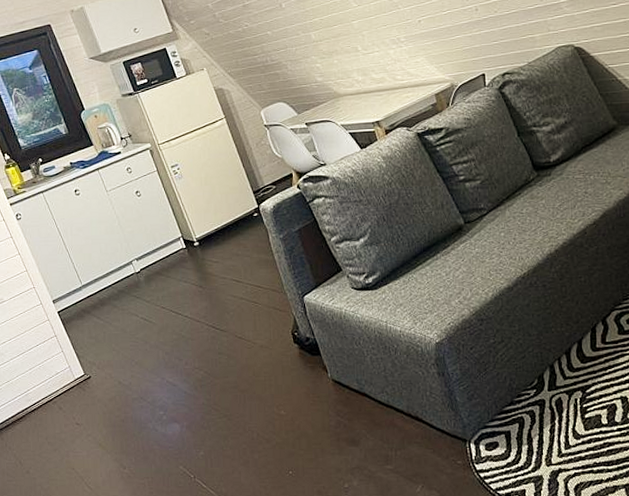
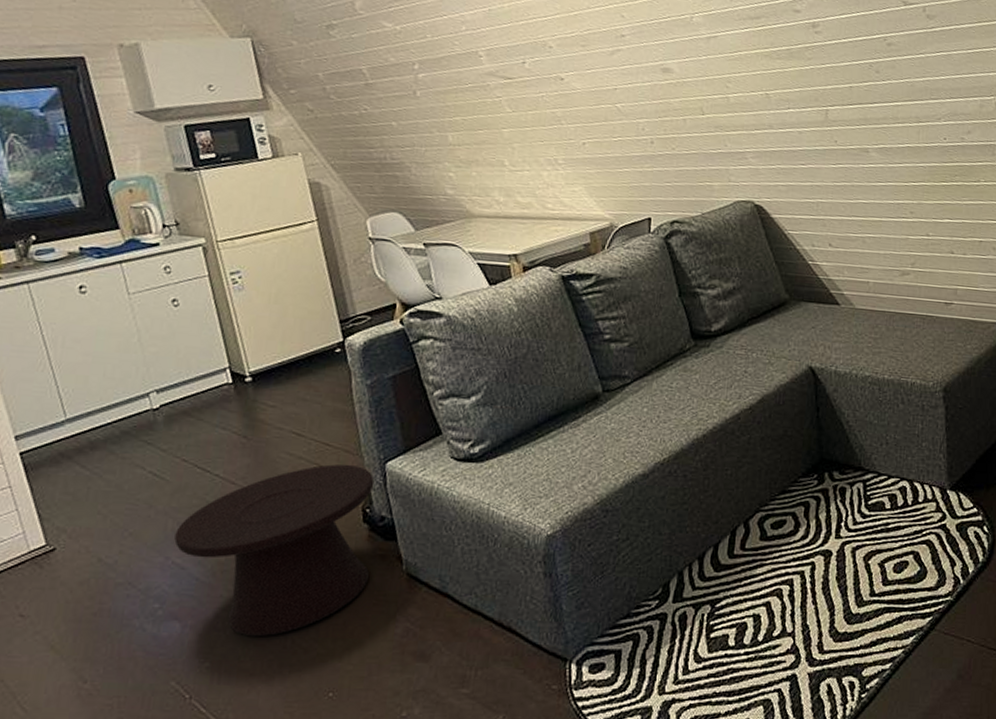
side table: none [165,300,304,431] -> present [174,464,374,636]

